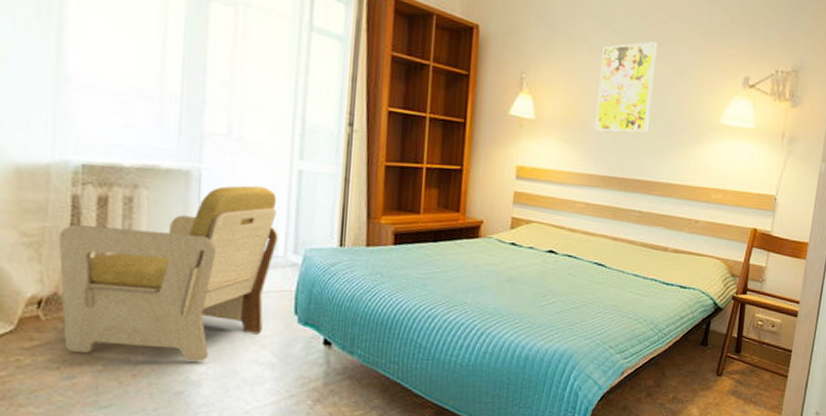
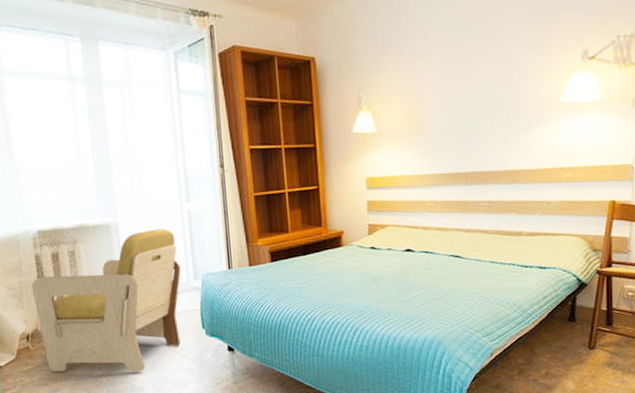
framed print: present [594,41,657,132] -> none [432,36,487,132]

